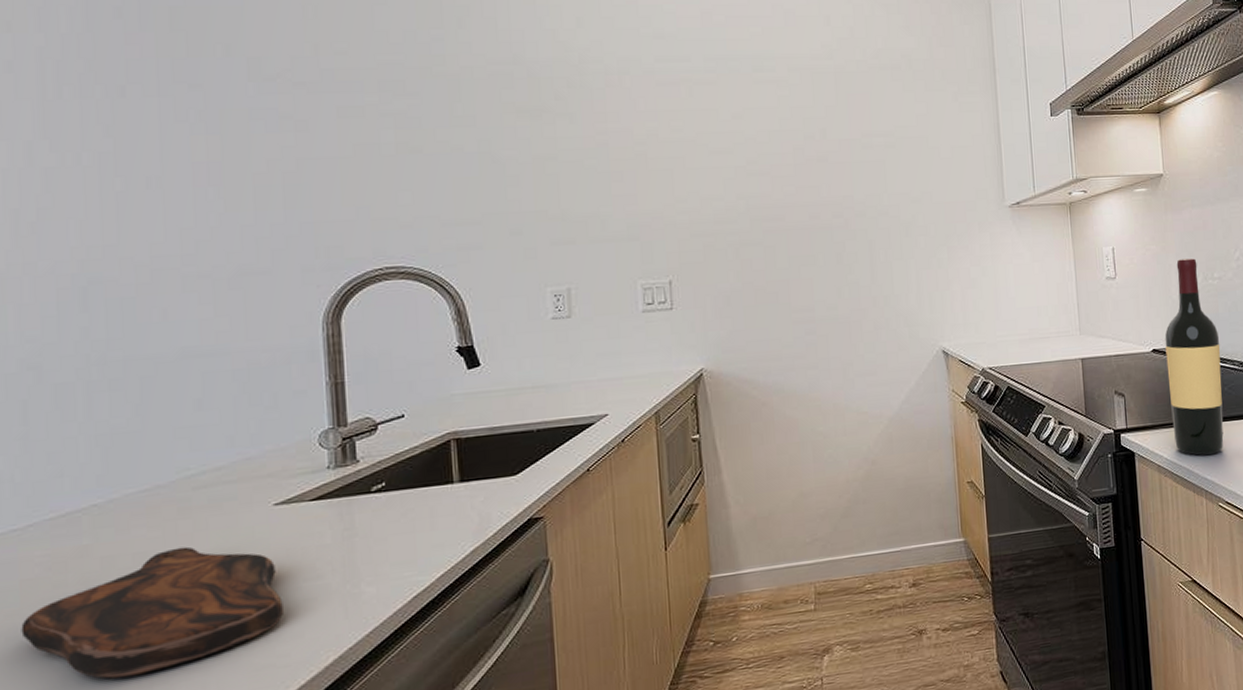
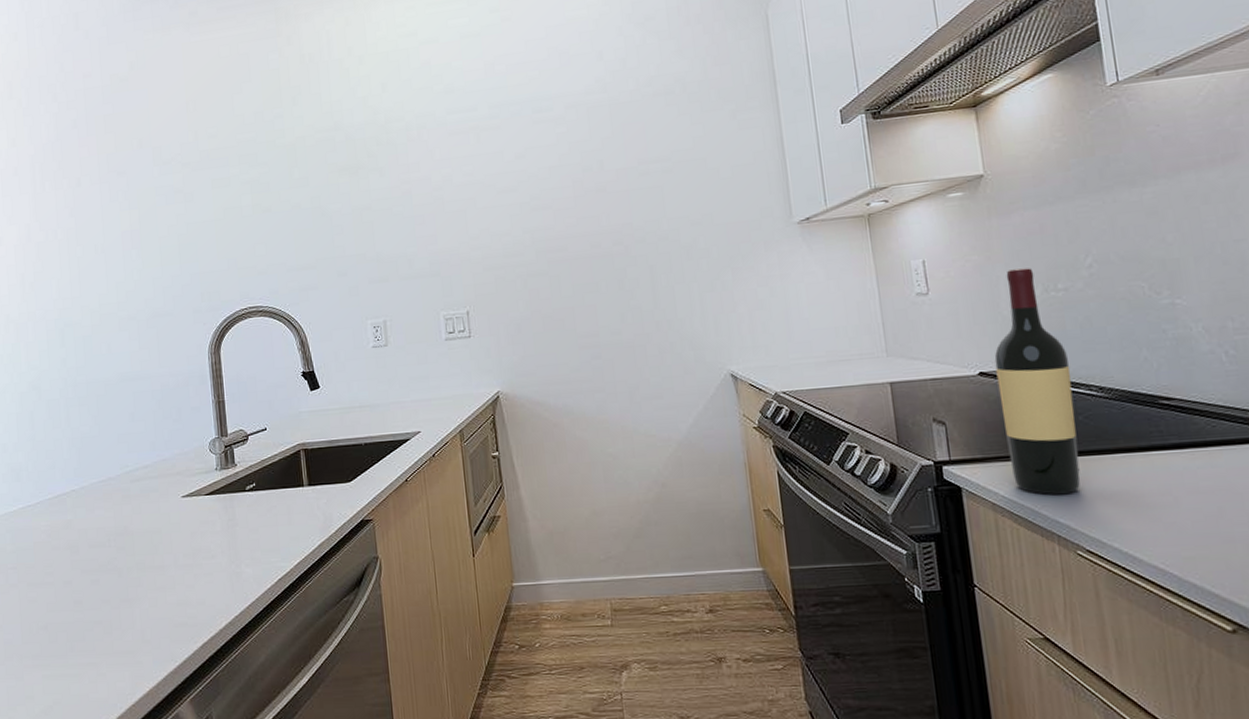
cutting board: present [21,546,283,679] -> none [35,525,191,621]

